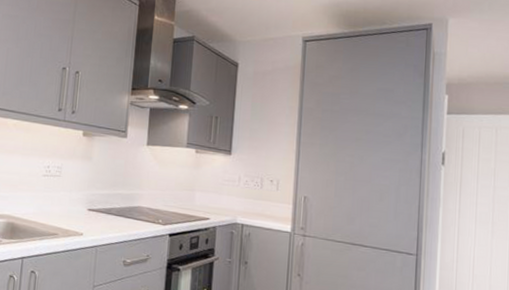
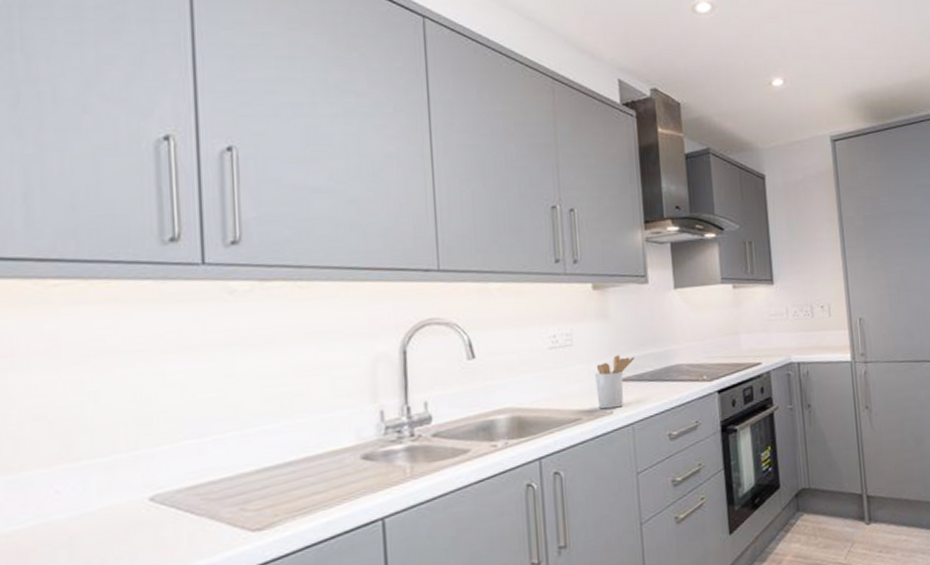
utensil holder: none [72,190,106,232] -> present [595,355,634,409]

